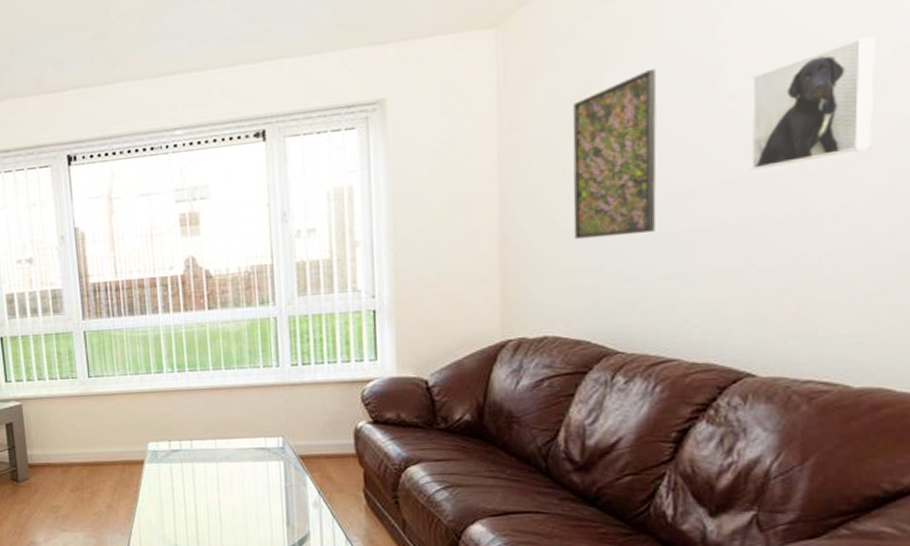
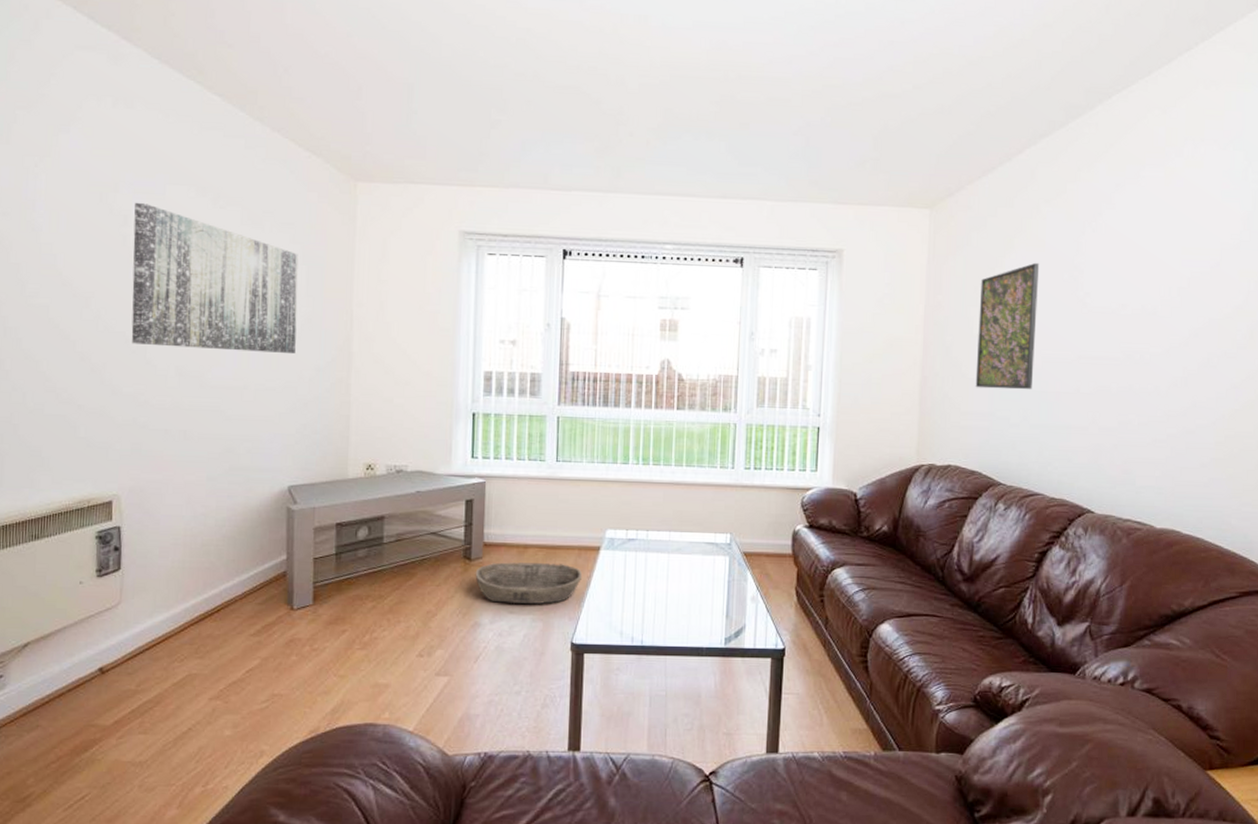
basket: none [24,480,129,521] -> present [475,562,582,604]
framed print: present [750,36,875,170] -> none [1097,266,1177,352]

